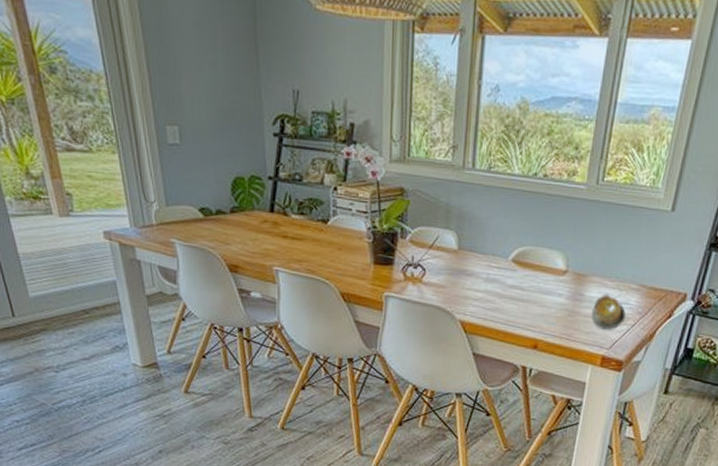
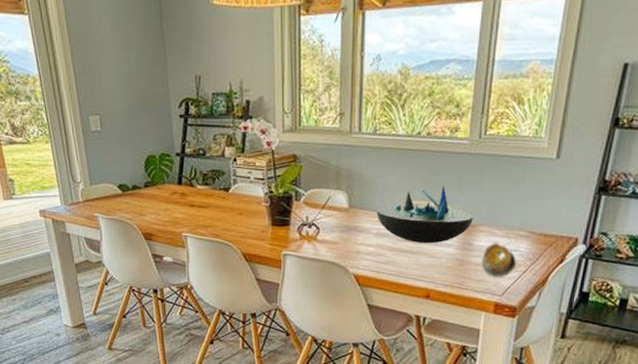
decorative bowl: none [487,231,586,292] -> present [376,185,473,243]

